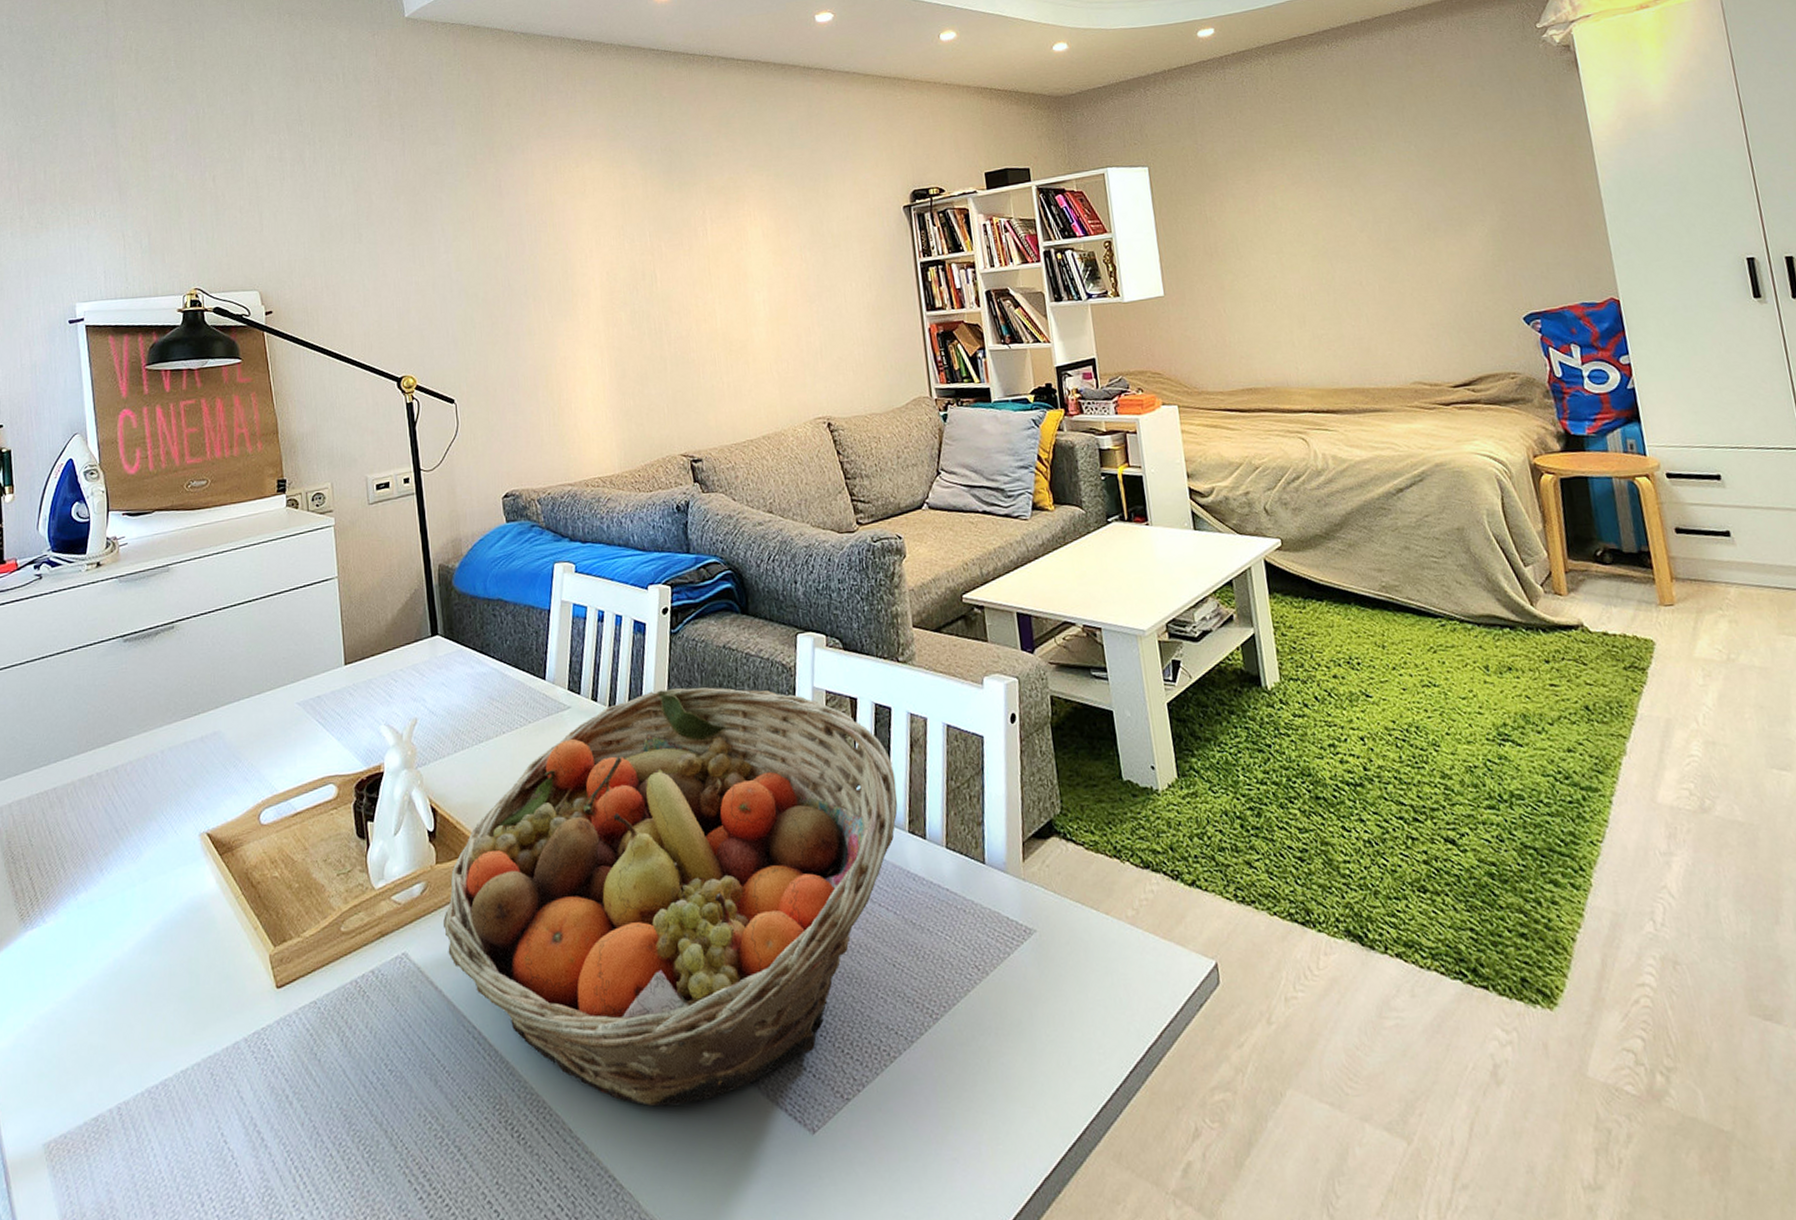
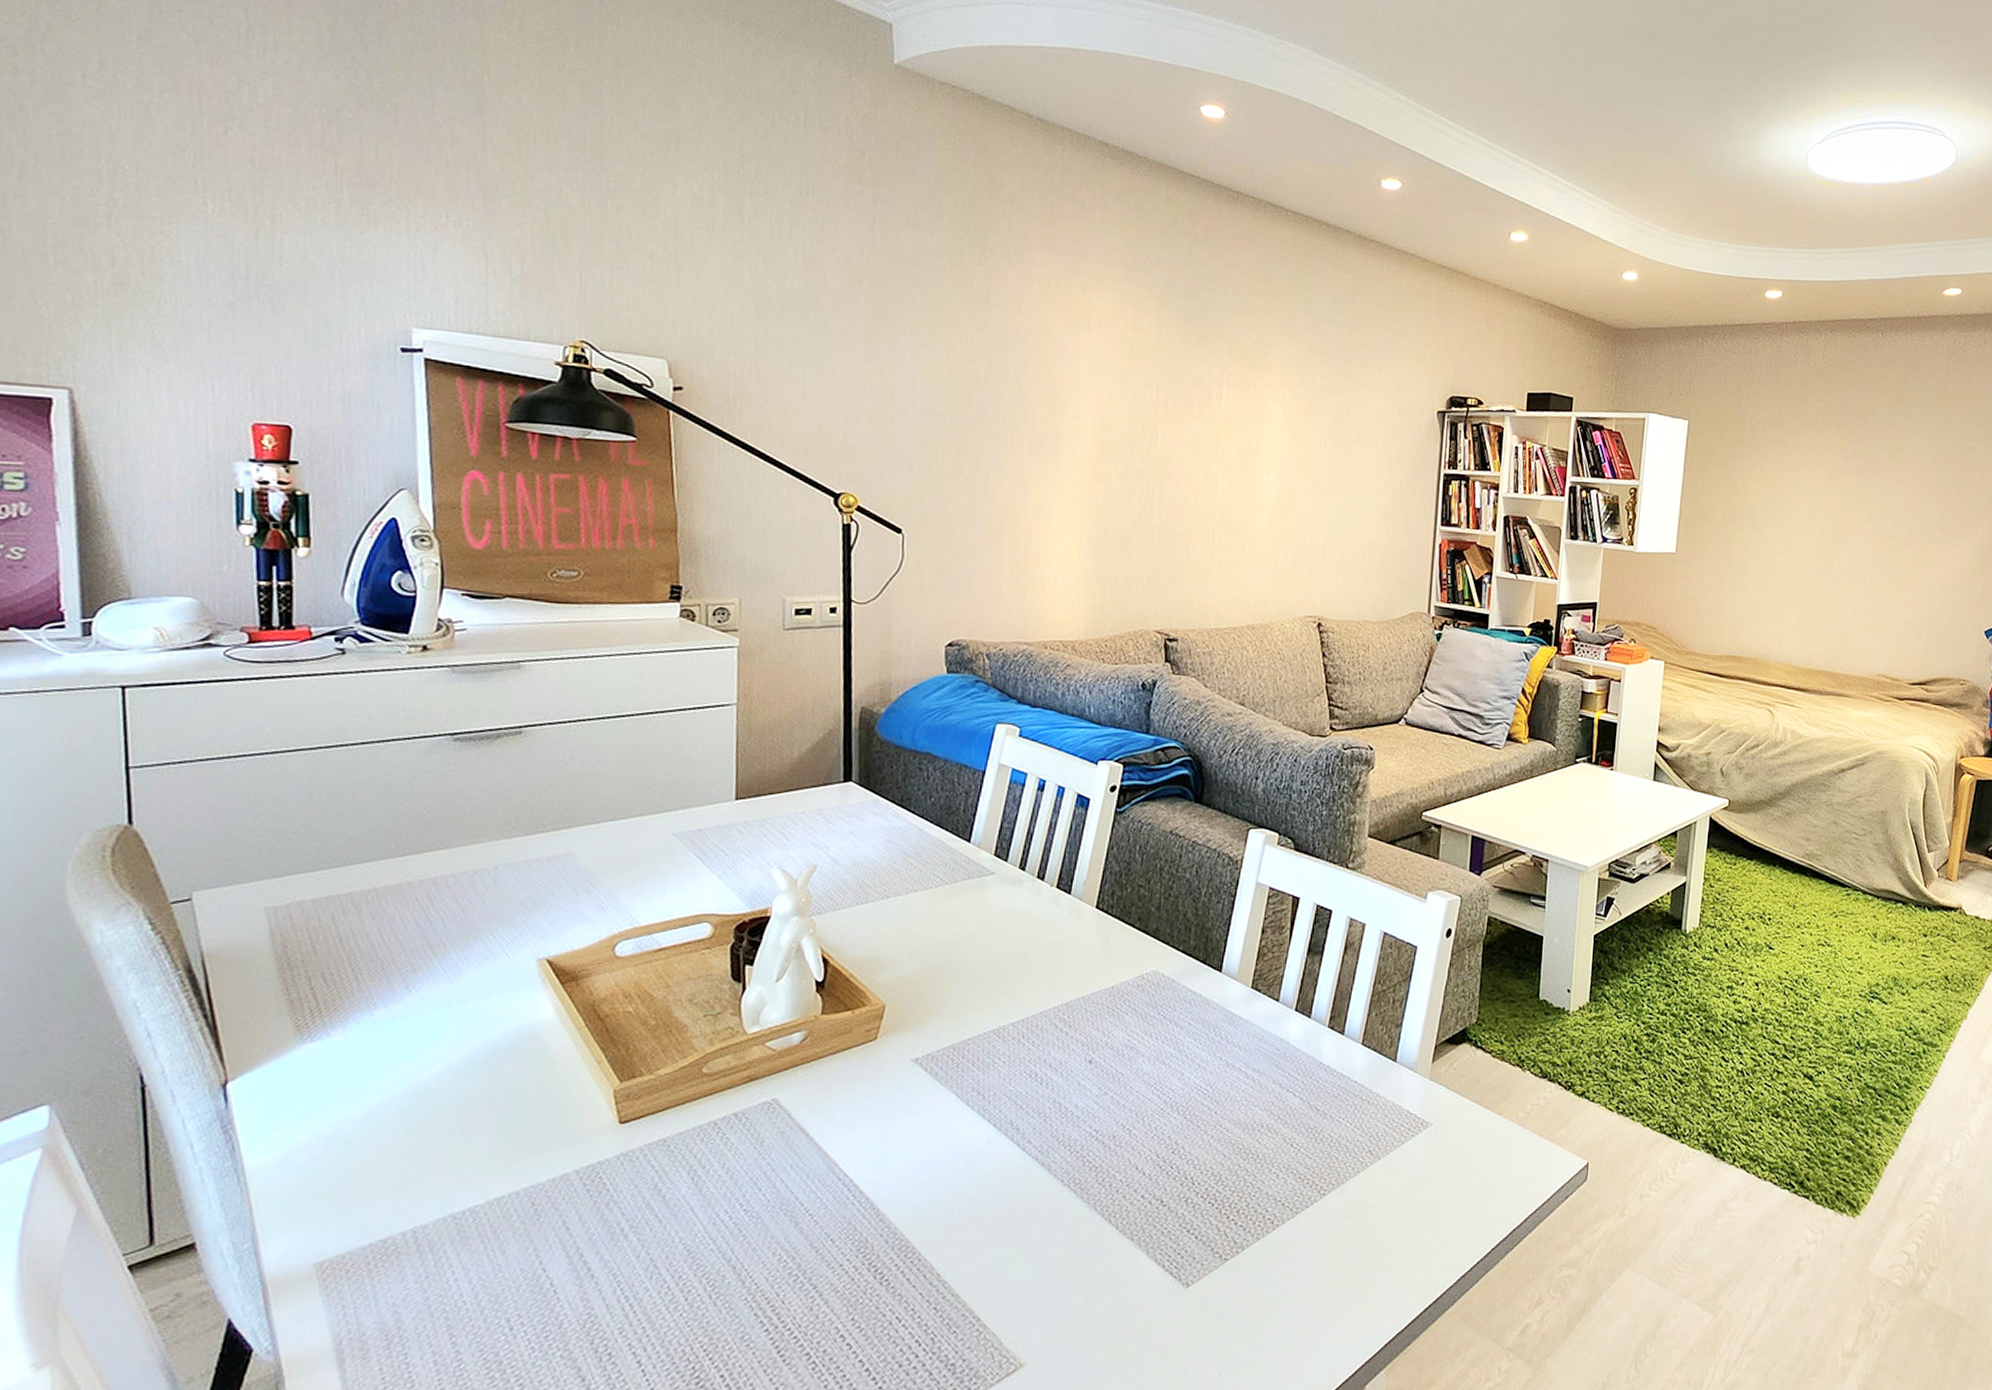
fruit basket: present [442,687,898,1107] -> none [822,866,1325,1257]

